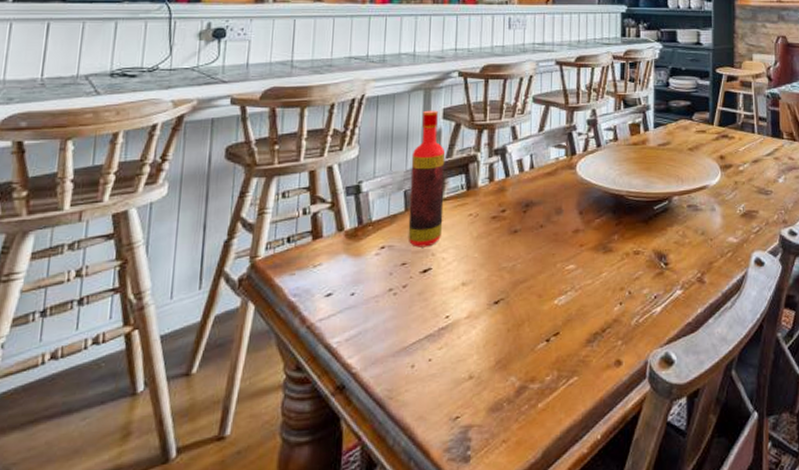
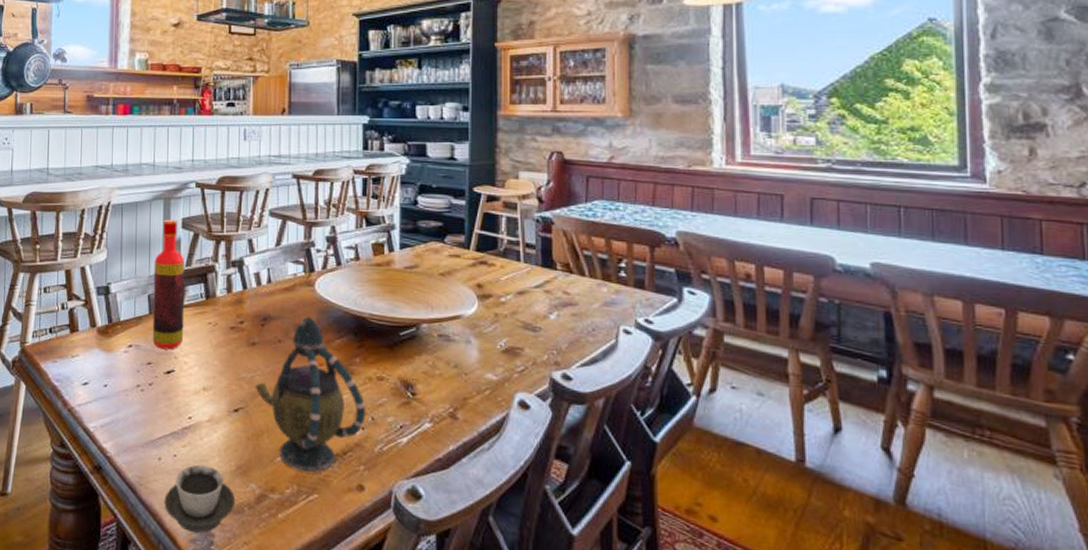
cup: none [416,365,495,440] -> present [164,464,236,533]
teapot: none [516,199,624,356] -> present [255,316,367,473]

